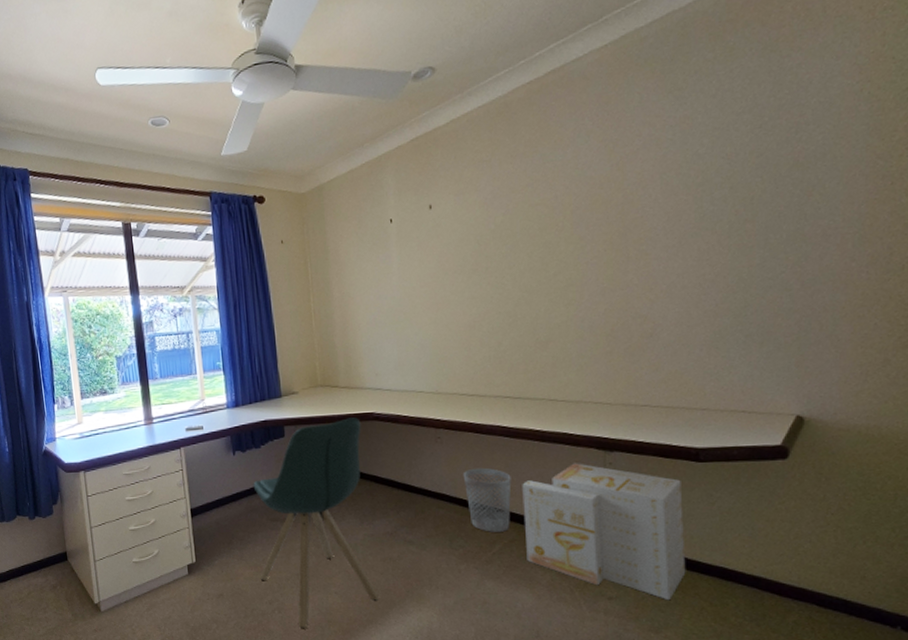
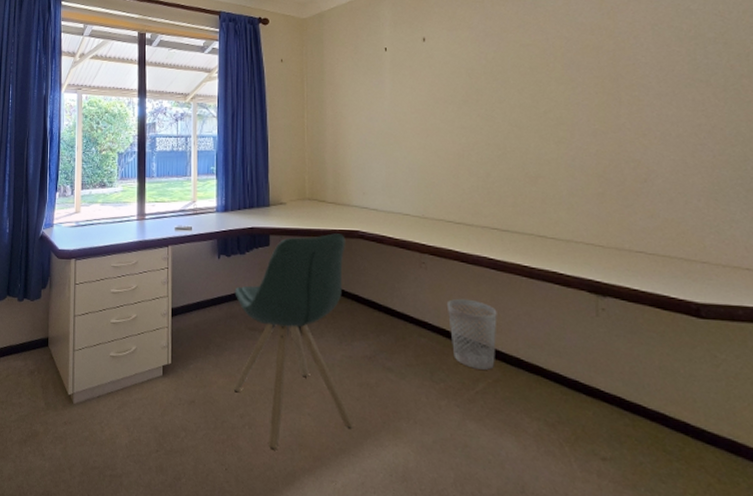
product box: present [522,463,686,601] -> none [508,304,689,471]

